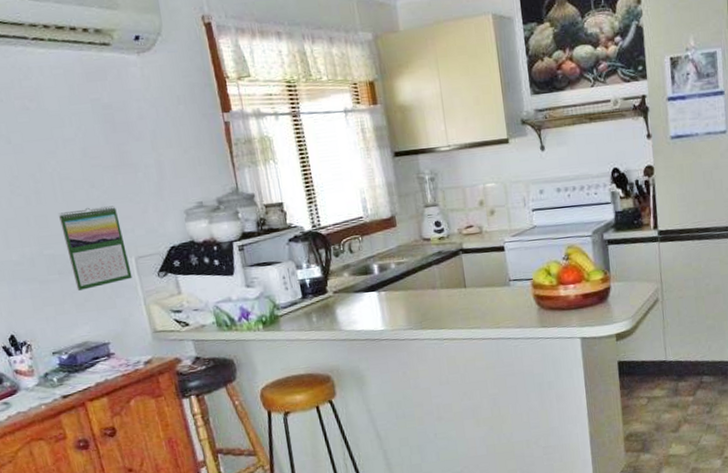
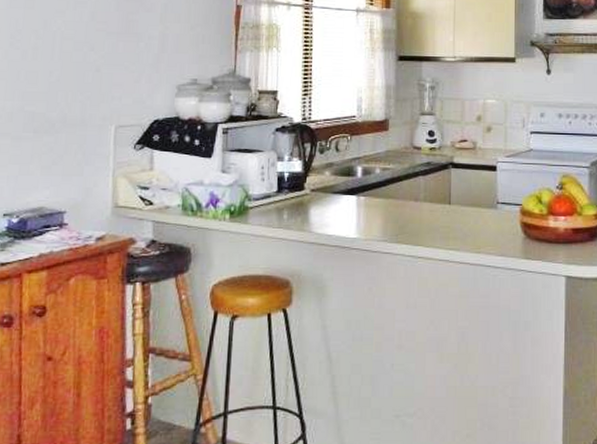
calendar: present [59,205,132,291] -> none [48,69,110,152]

